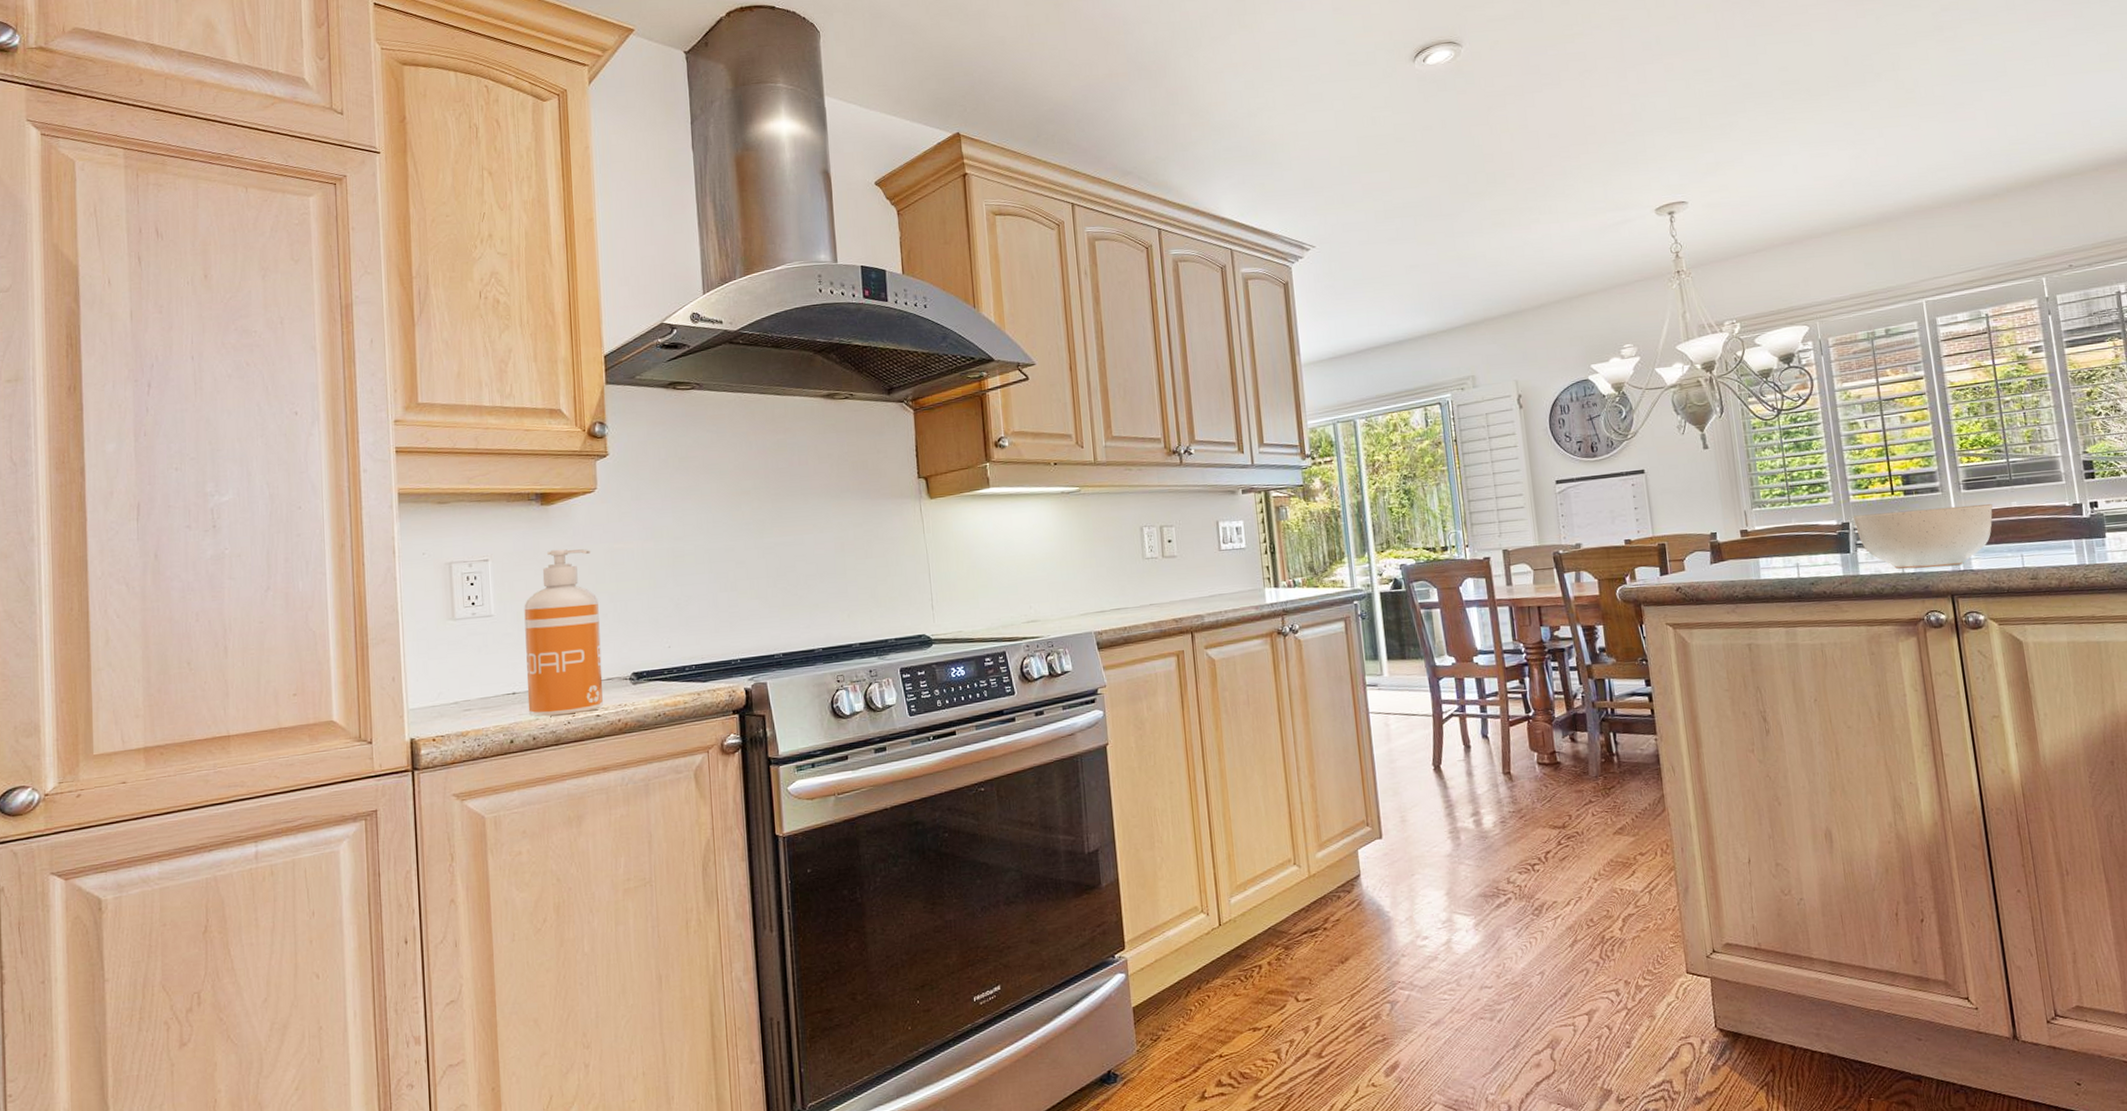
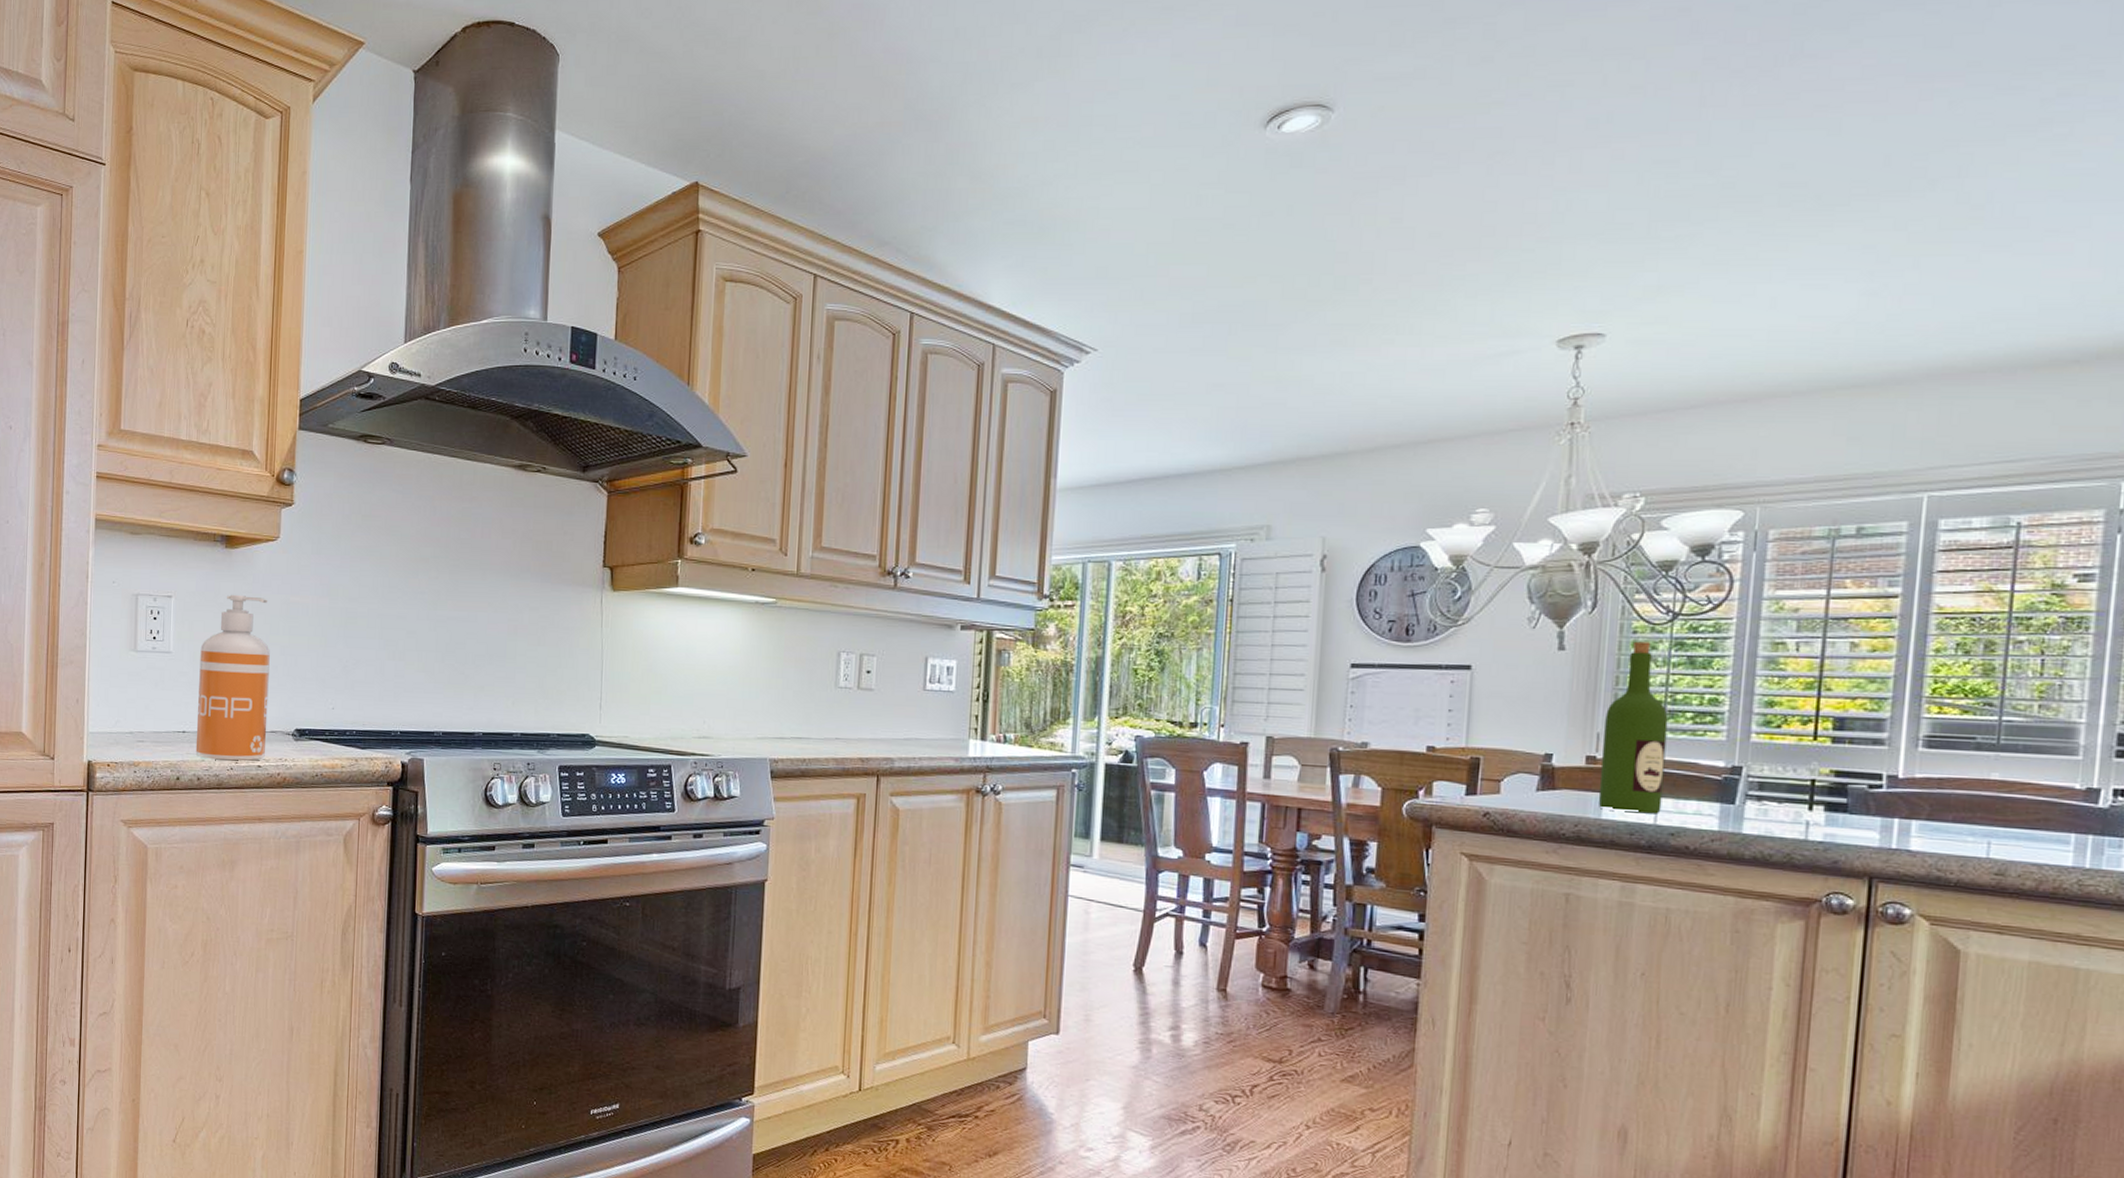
wine bottle: none [1747,434,1801,573] -> present [1598,641,1668,815]
bowl: present [1853,503,1993,569] -> none [1750,759,1961,842]

